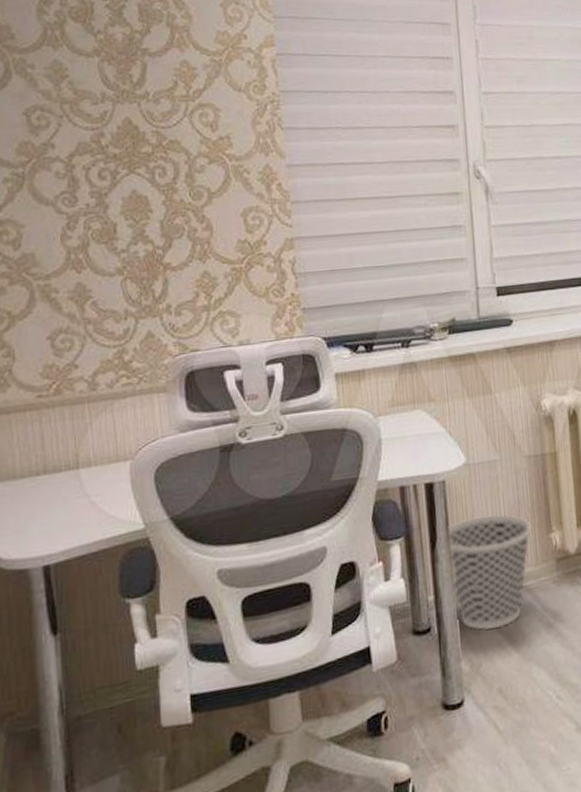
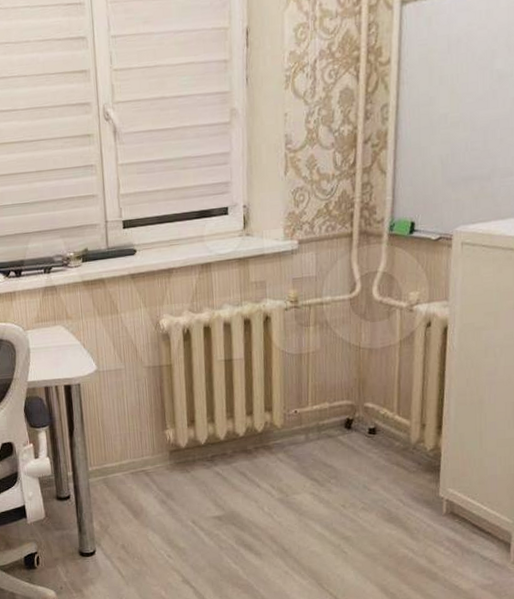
wastebasket: present [448,515,533,630] -> none [83,413,151,501]

